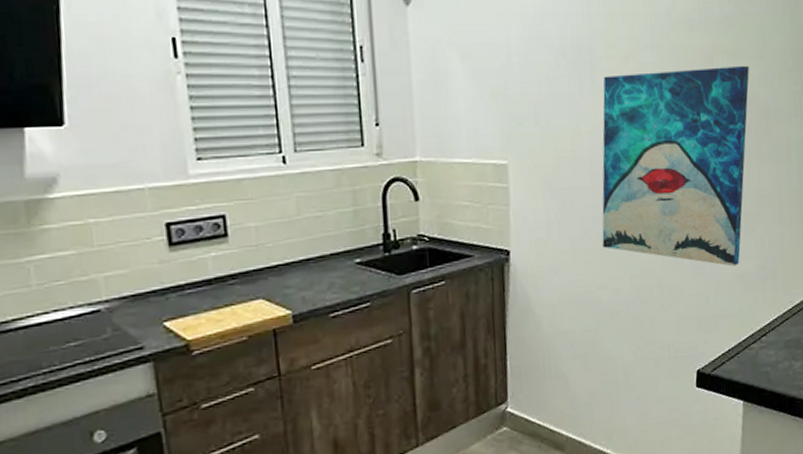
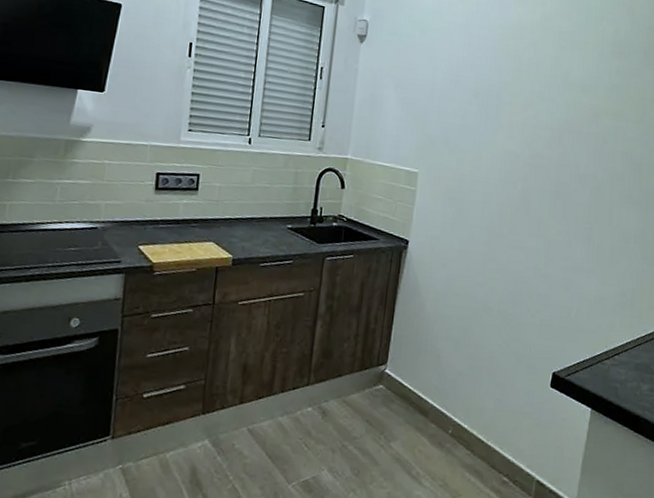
wall art: present [602,65,749,267] -> none [485,117,629,290]

